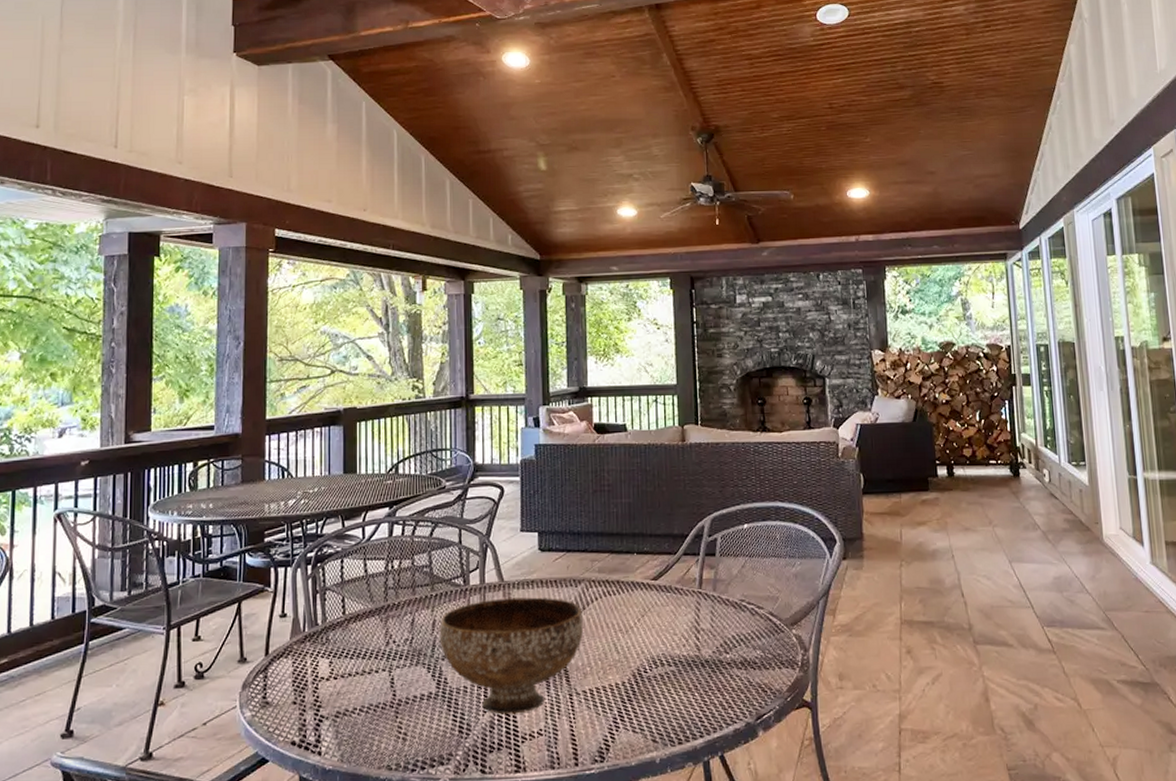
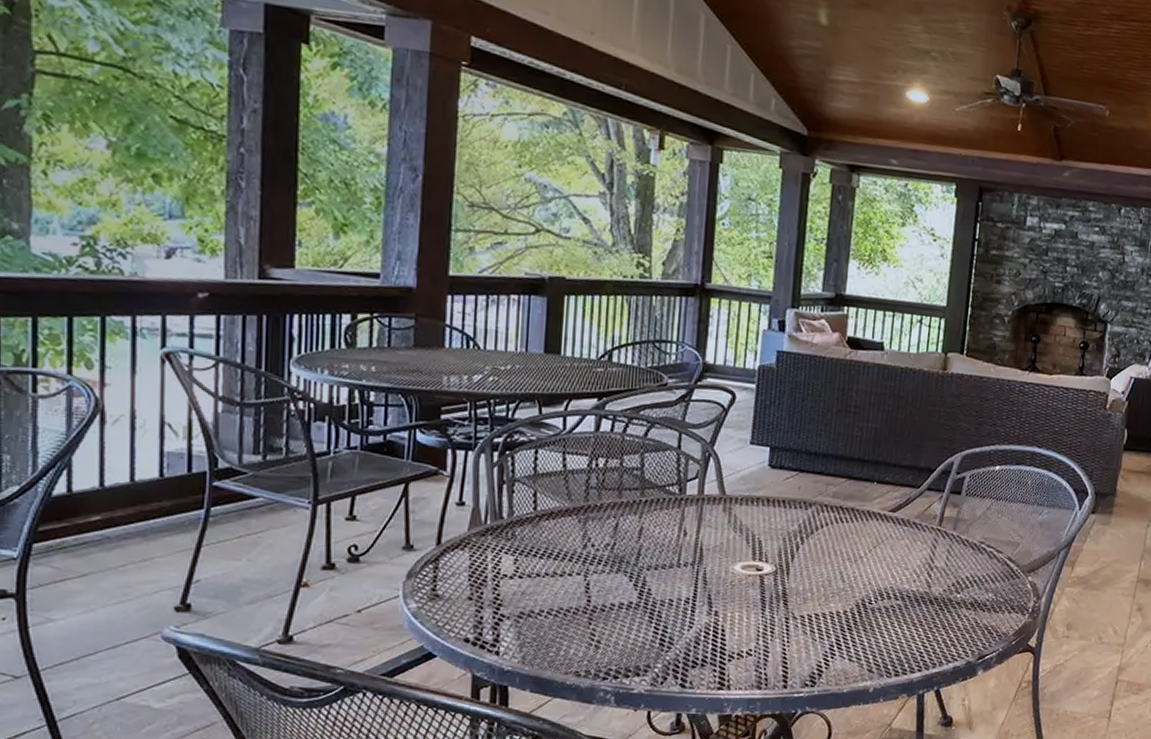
bowl: present [439,597,583,715] -> none [645,512,810,632]

